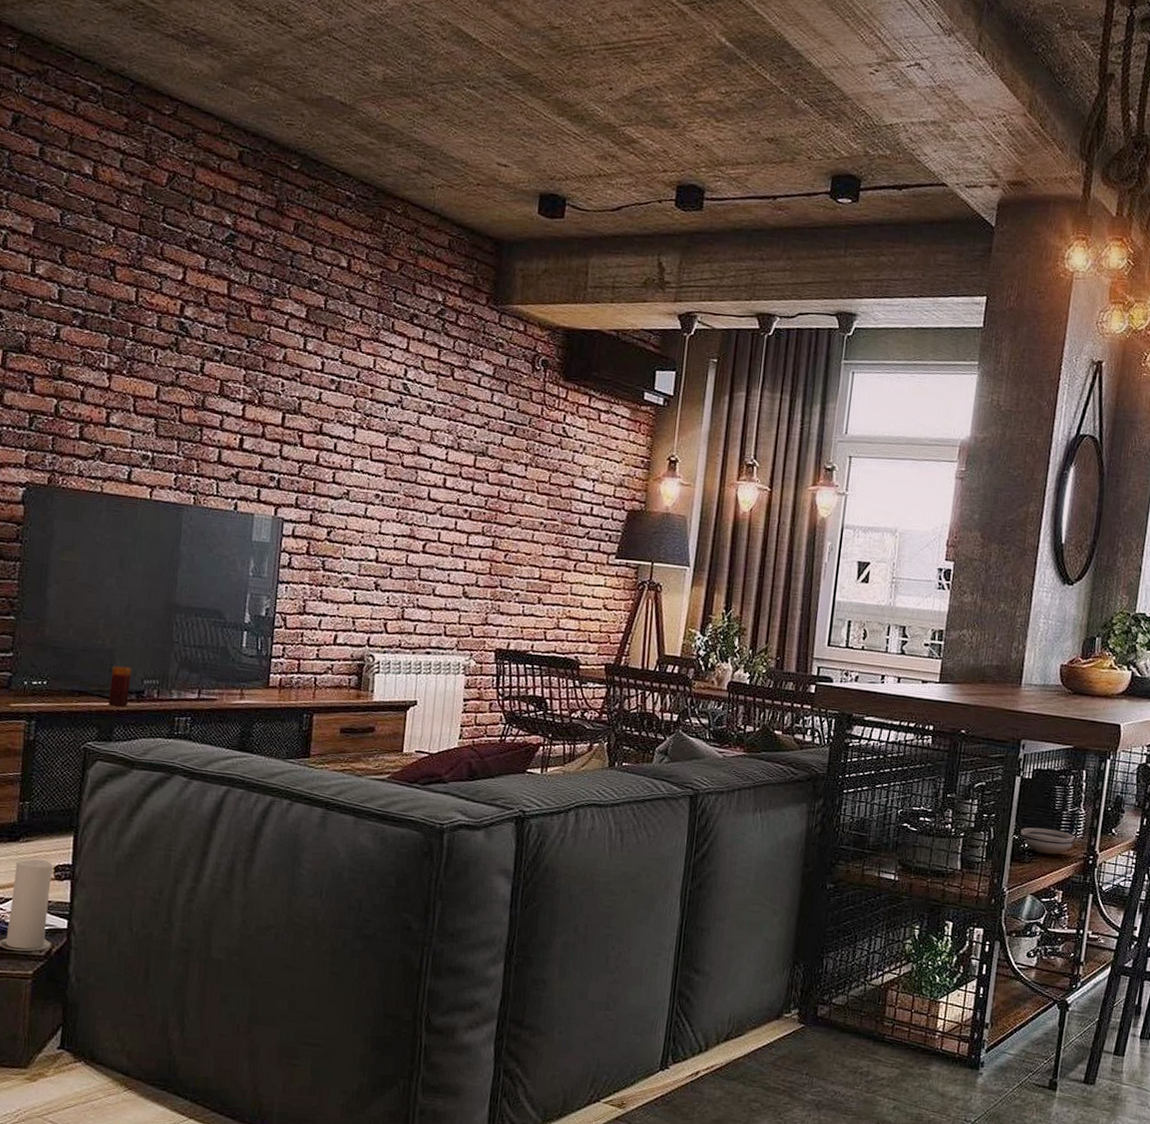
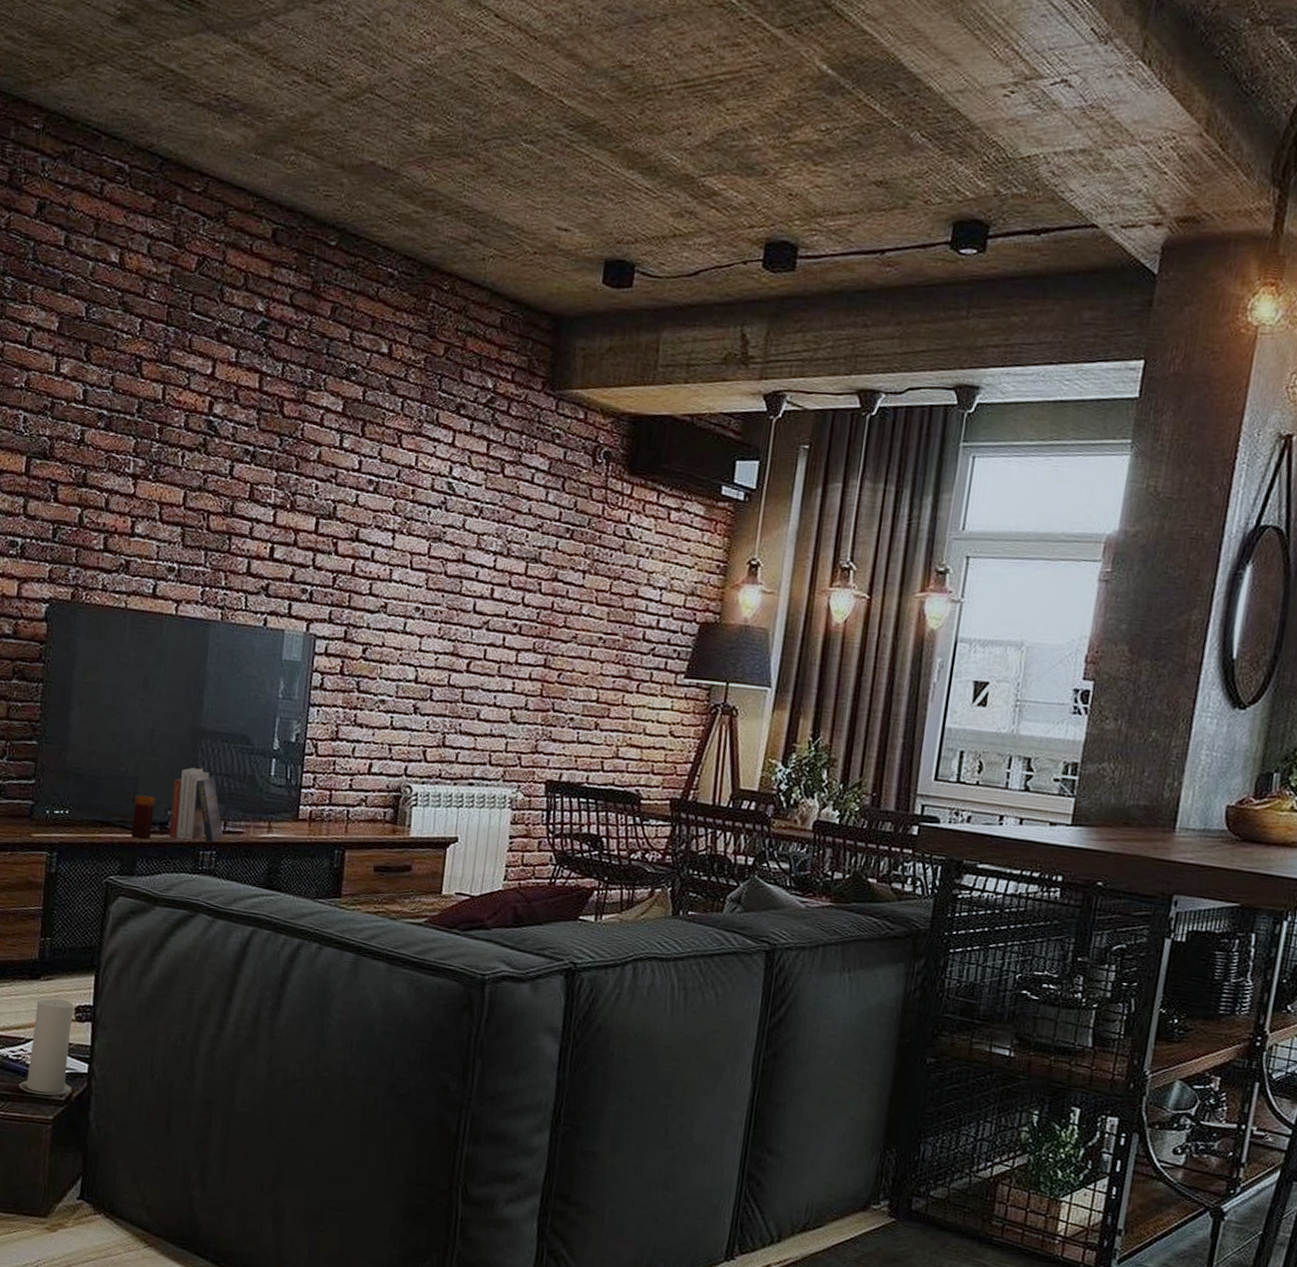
books: none [146,639,198,710] -> present [169,767,224,843]
bowl: present [1020,827,1075,855] -> none [1168,999,1239,1034]

